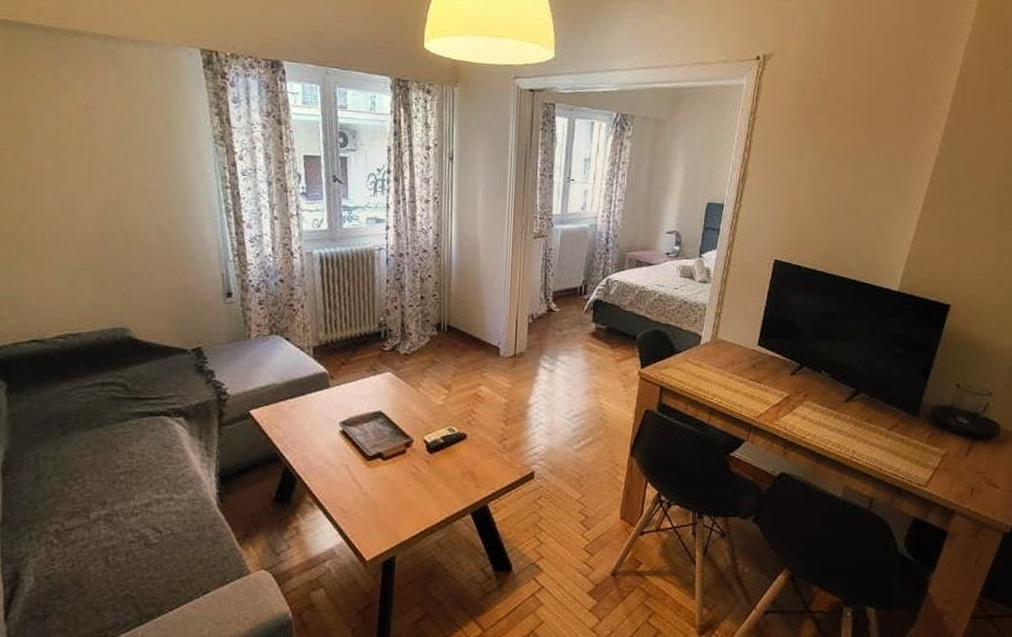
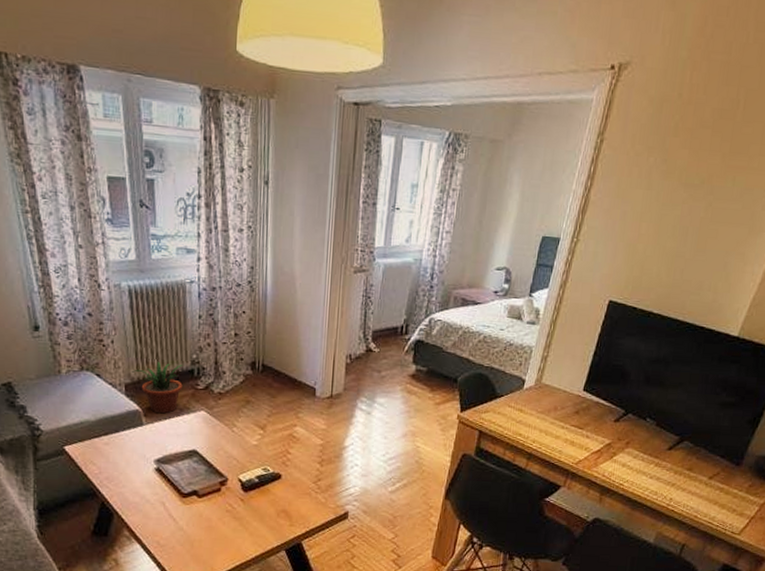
potted plant: none [319,324,371,376] -> present [131,361,183,414]

